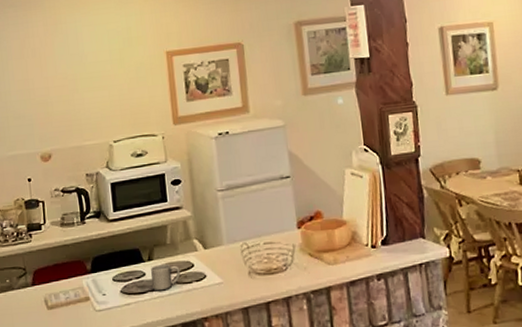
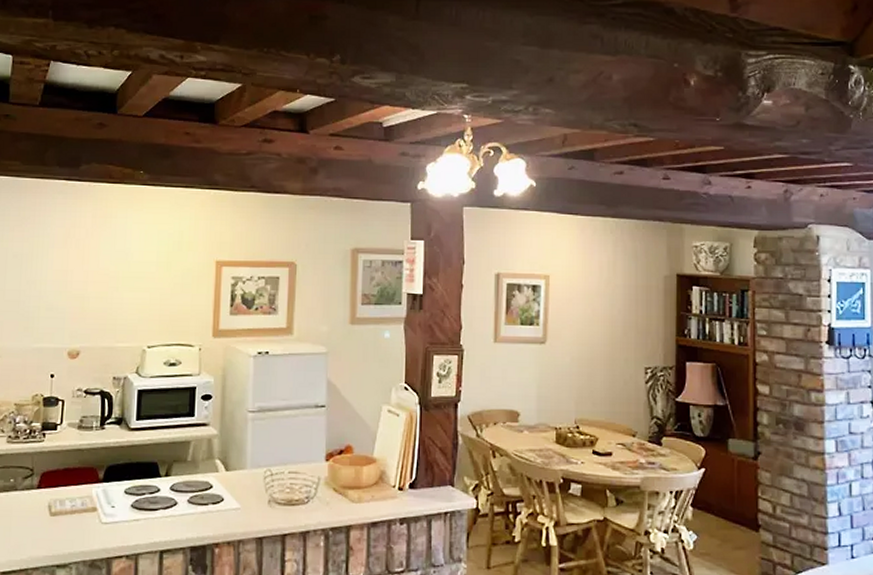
mug: present [151,263,181,291] -> none [165,481,197,510]

